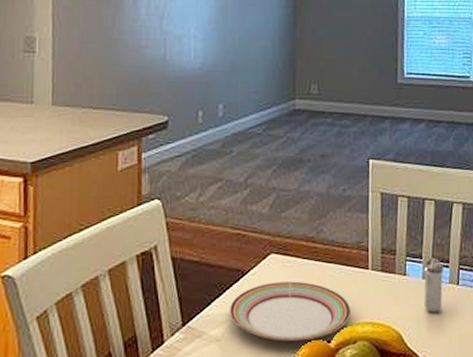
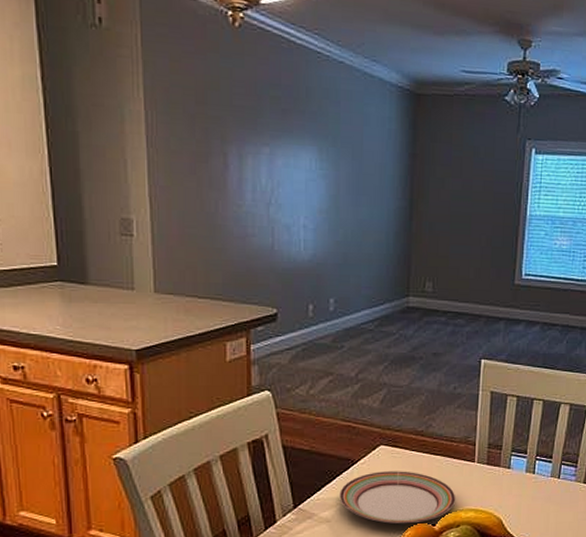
shaker: present [424,257,444,313] -> none [526,453,547,503]

